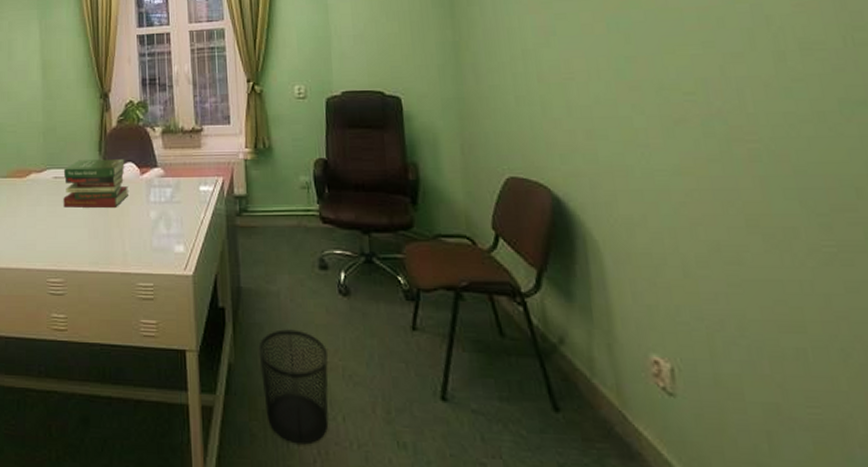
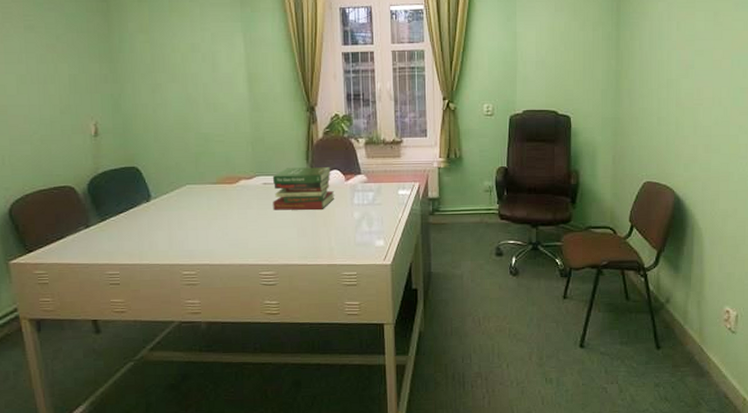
waste bin: present [258,329,329,445] -> none [444,303,498,386]

